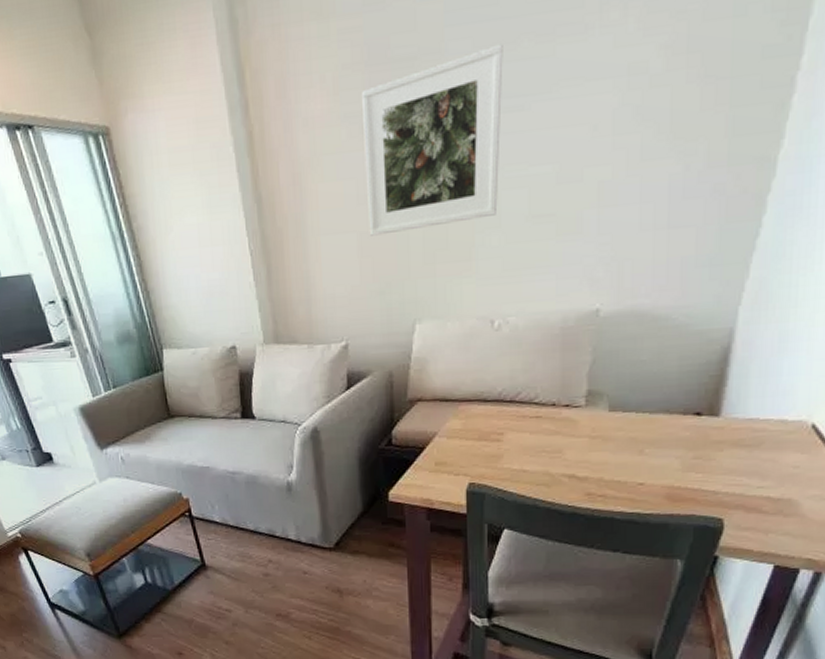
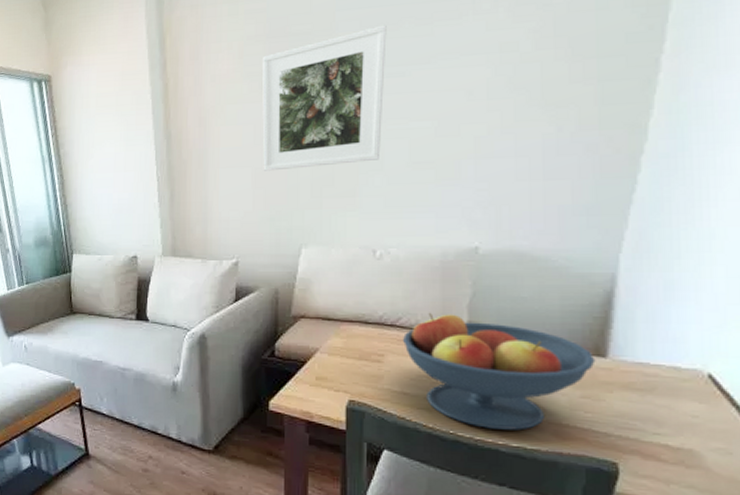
fruit bowl: none [521,384,709,498] -> present [402,312,596,431]

